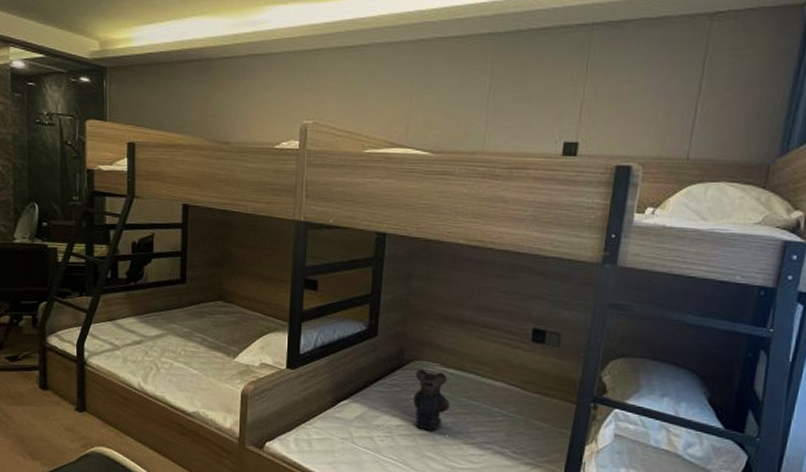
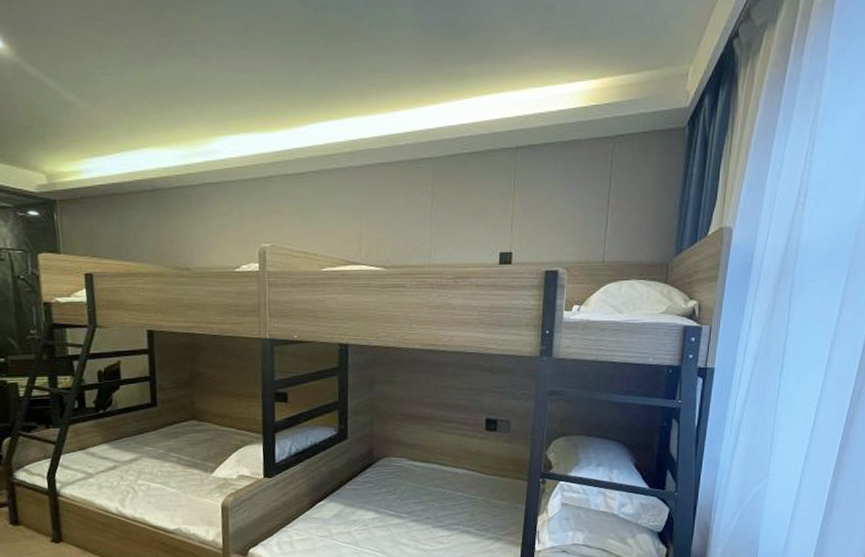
bear: present [413,369,450,431] -> none [385,465,418,520]

